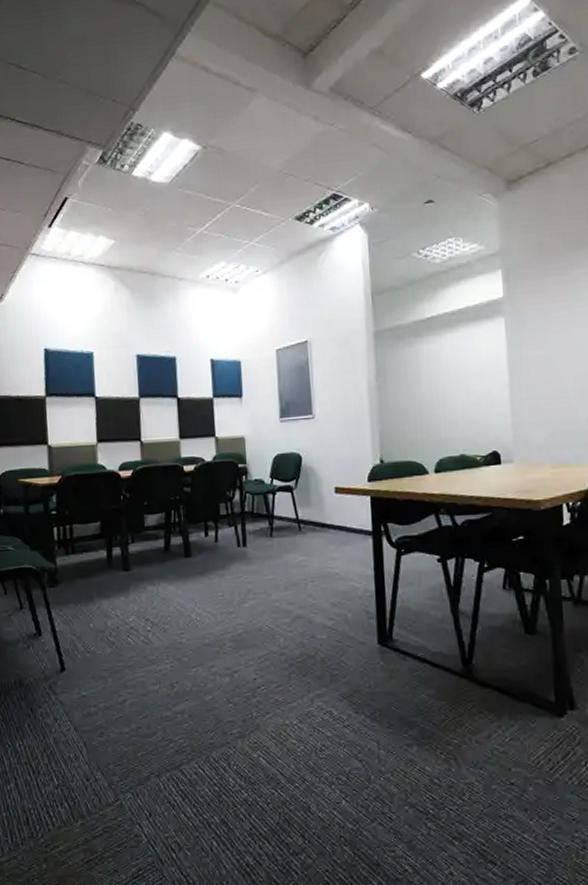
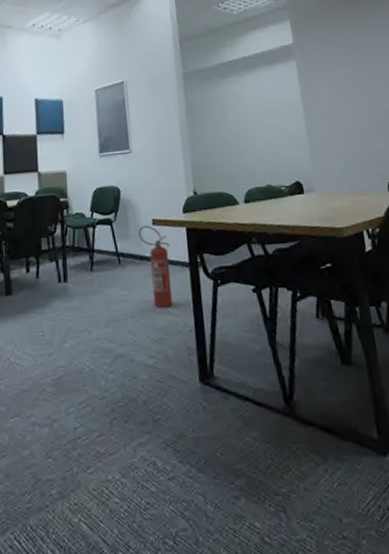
fire extinguisher: none [320,493,354,574] -> present [138,225,173,308]

